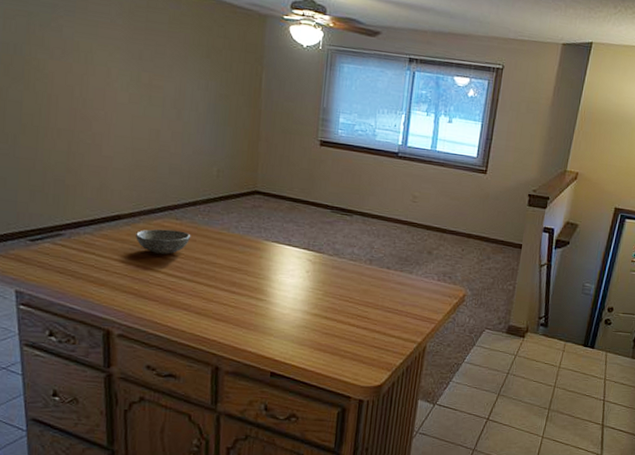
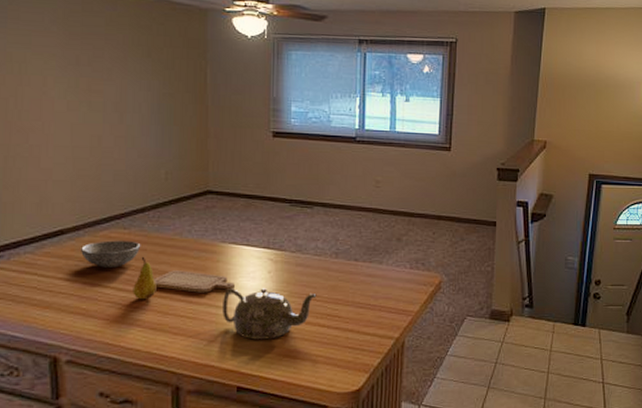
fruit: none [181,246,203,287] -> present [133,256,157,300]
chopping board: none [201,262,275,285] -> present [154,270,235,293]
teapot: none [262,283,349,333] -> present [223,288,317,340]

